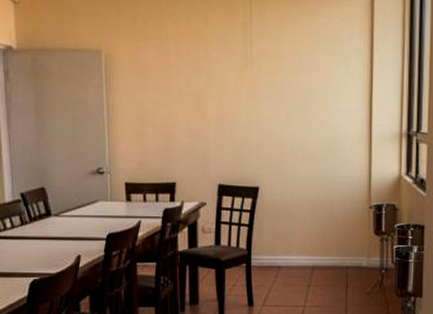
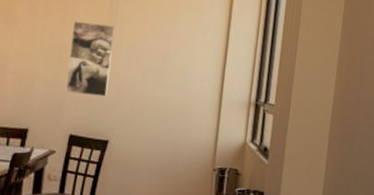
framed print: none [207,64,252,142] -> present [65,21,115,97]

